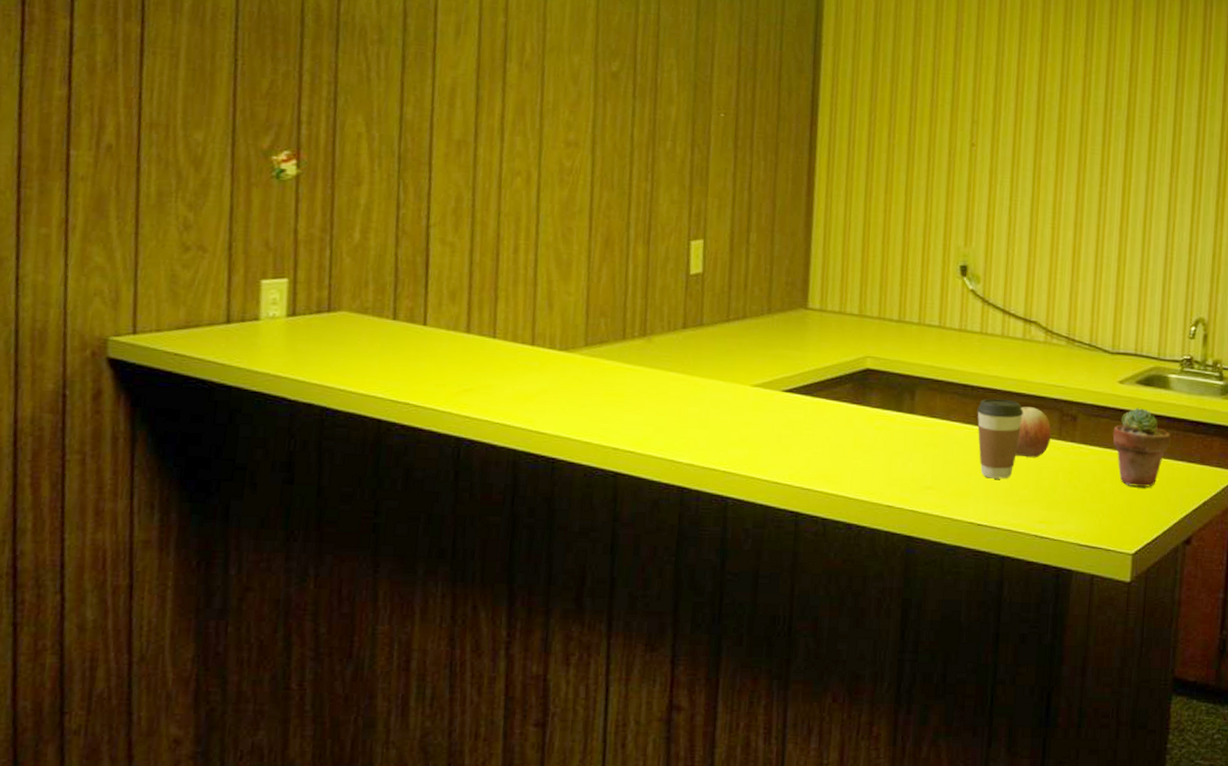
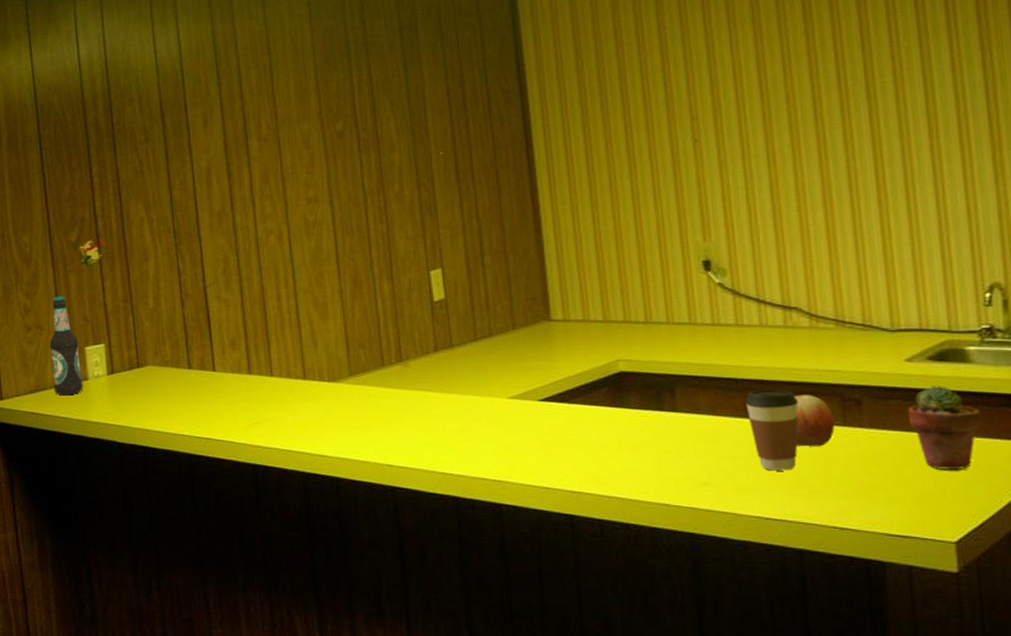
bottle: none [211,213,254,337] -> present [49,296,83,396]

